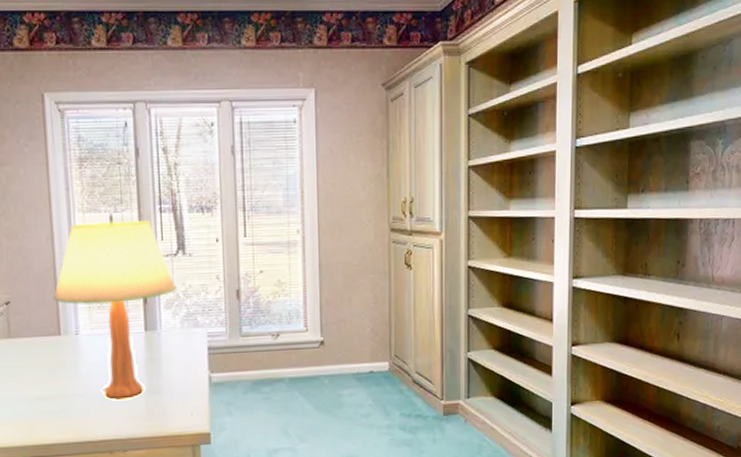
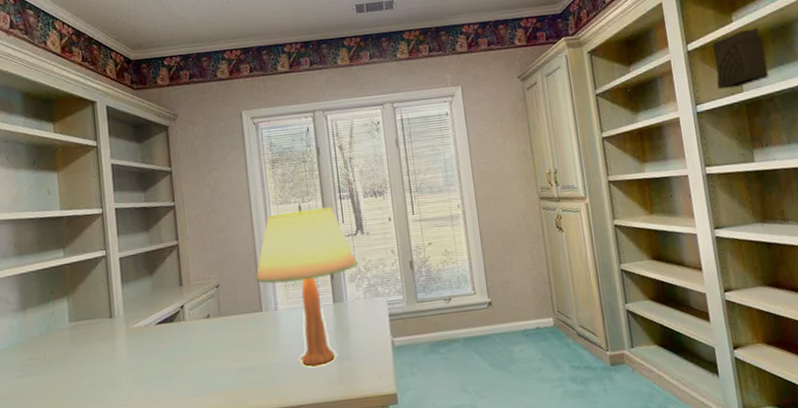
decorative box: none [602,53,661,123] -> present [712,27,769,90]

